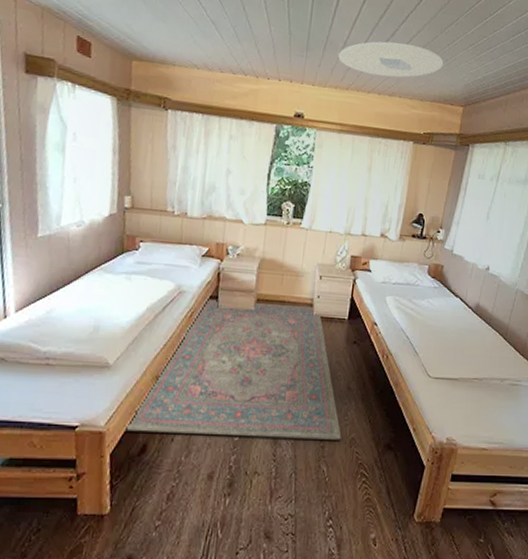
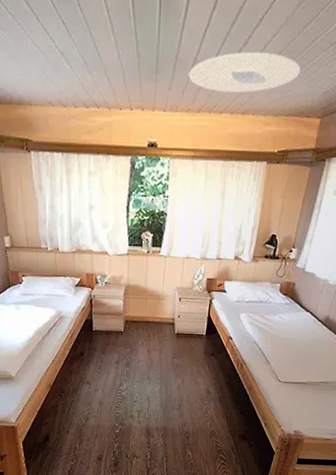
rug: present [125,298,341,440] -> none [31,321,203,432]

